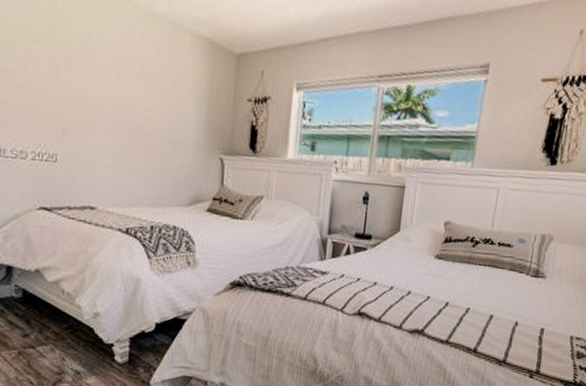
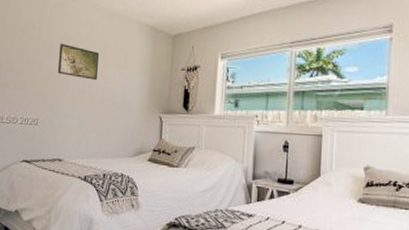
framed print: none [81,51,139,106] -> present [58,43,100,80]

